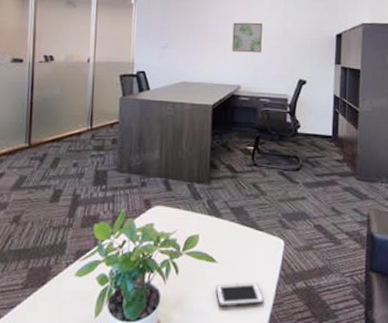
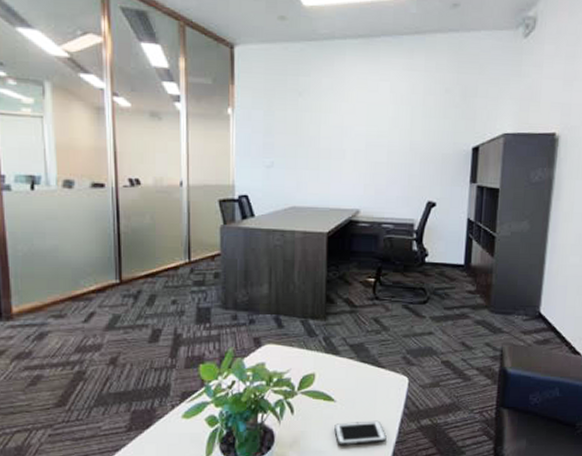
wall art: present [232,22,263,53] -> none [349,134,385,172]

